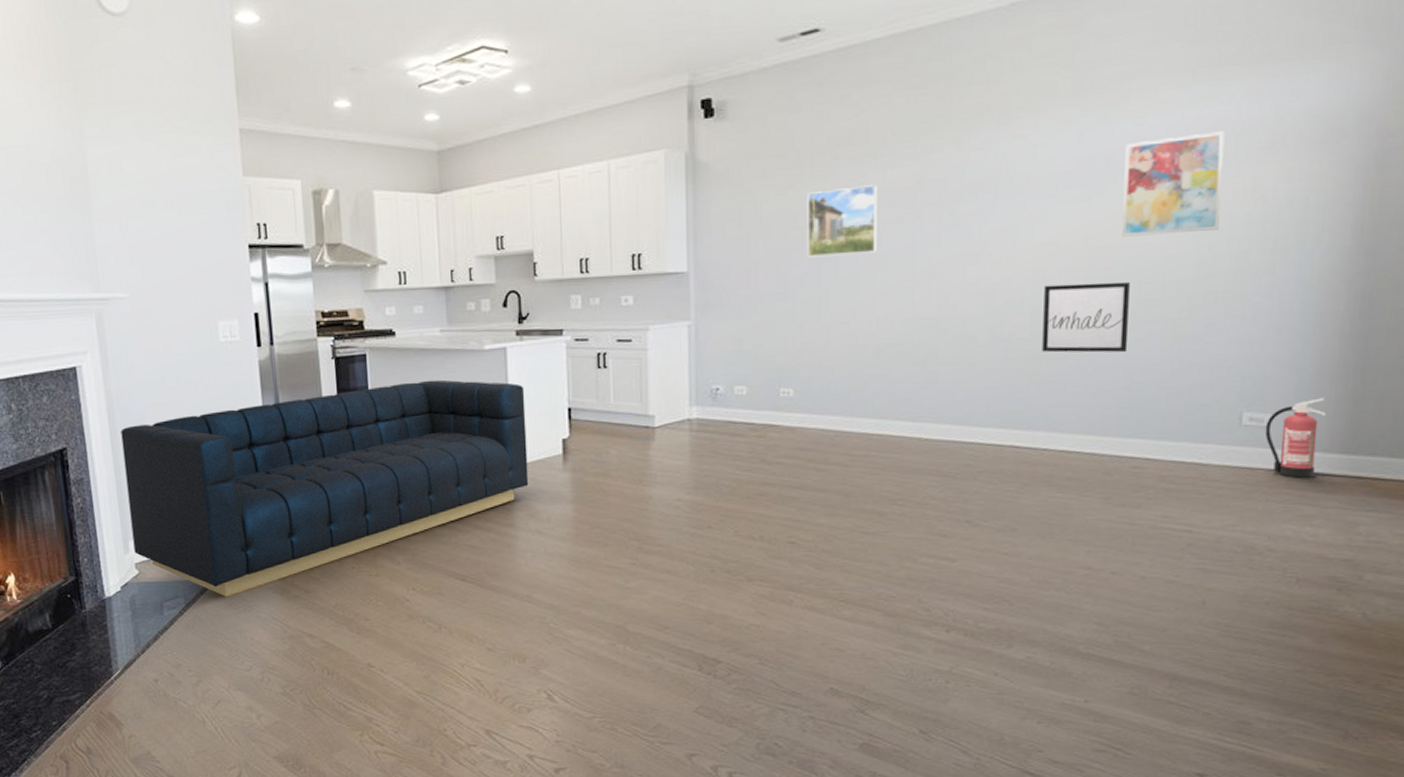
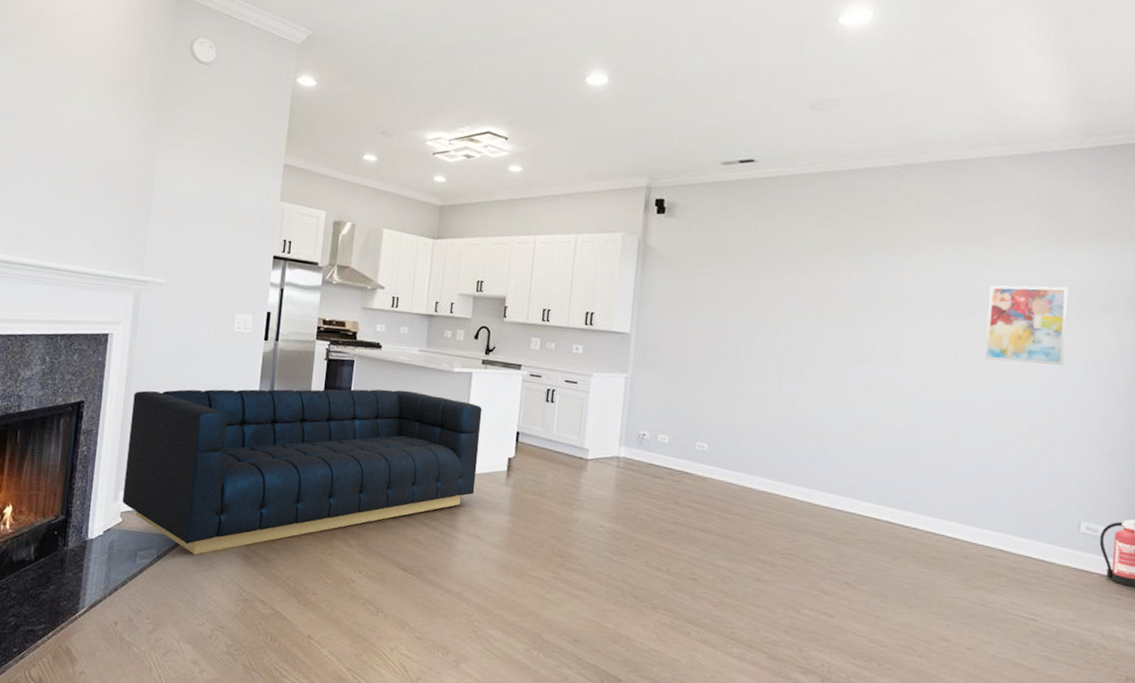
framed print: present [807,185,878,258] -> none [729,284,790,341]
wall art: present [1042,282,1130,353] -> none [916,389,990,456]

